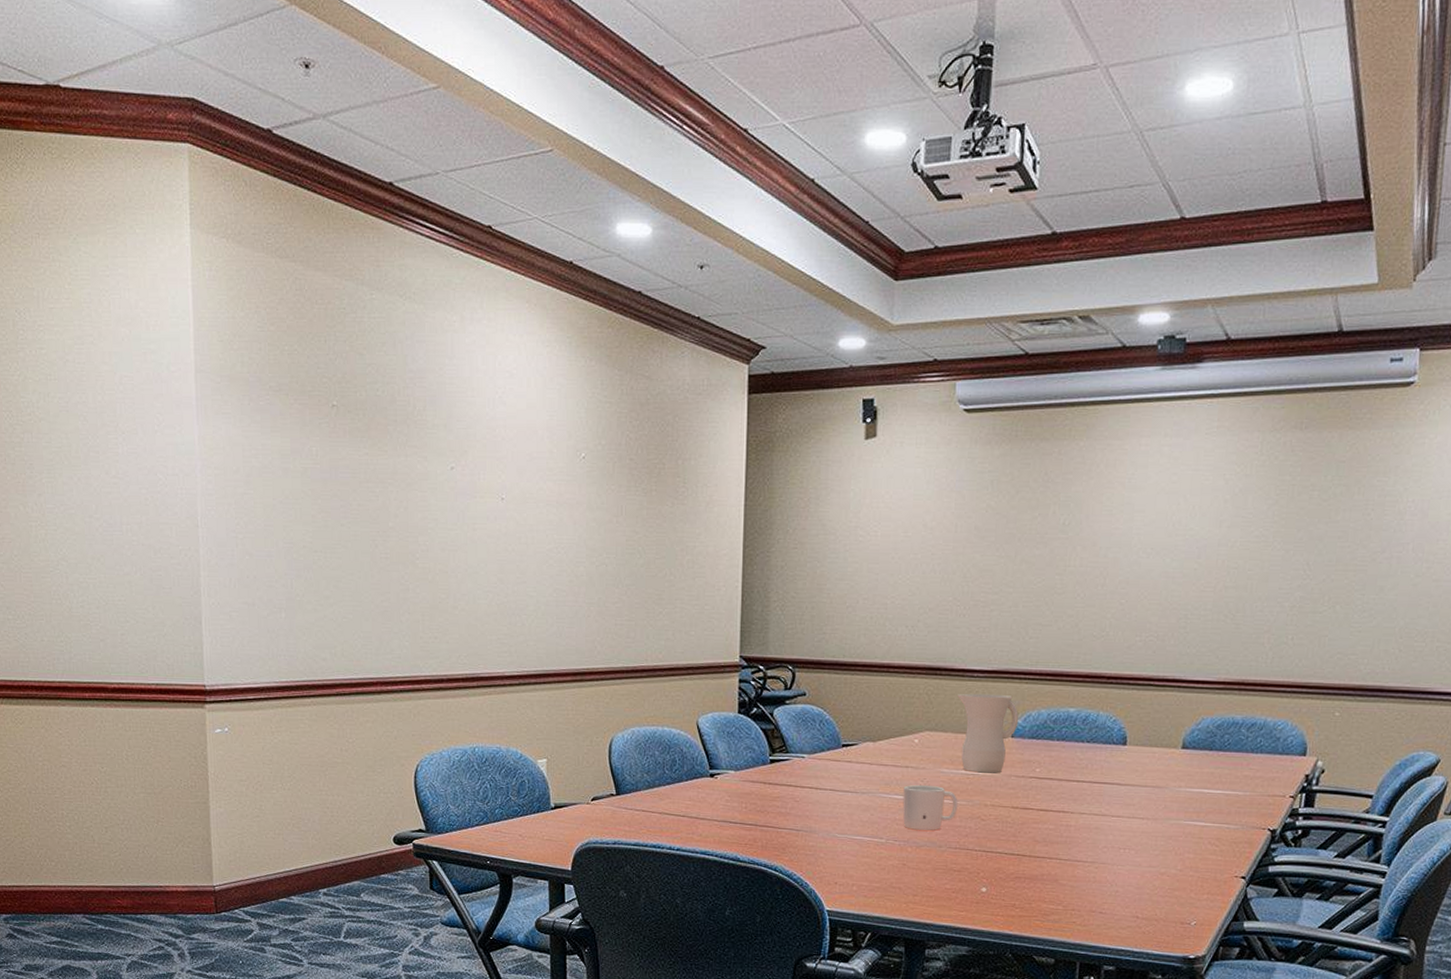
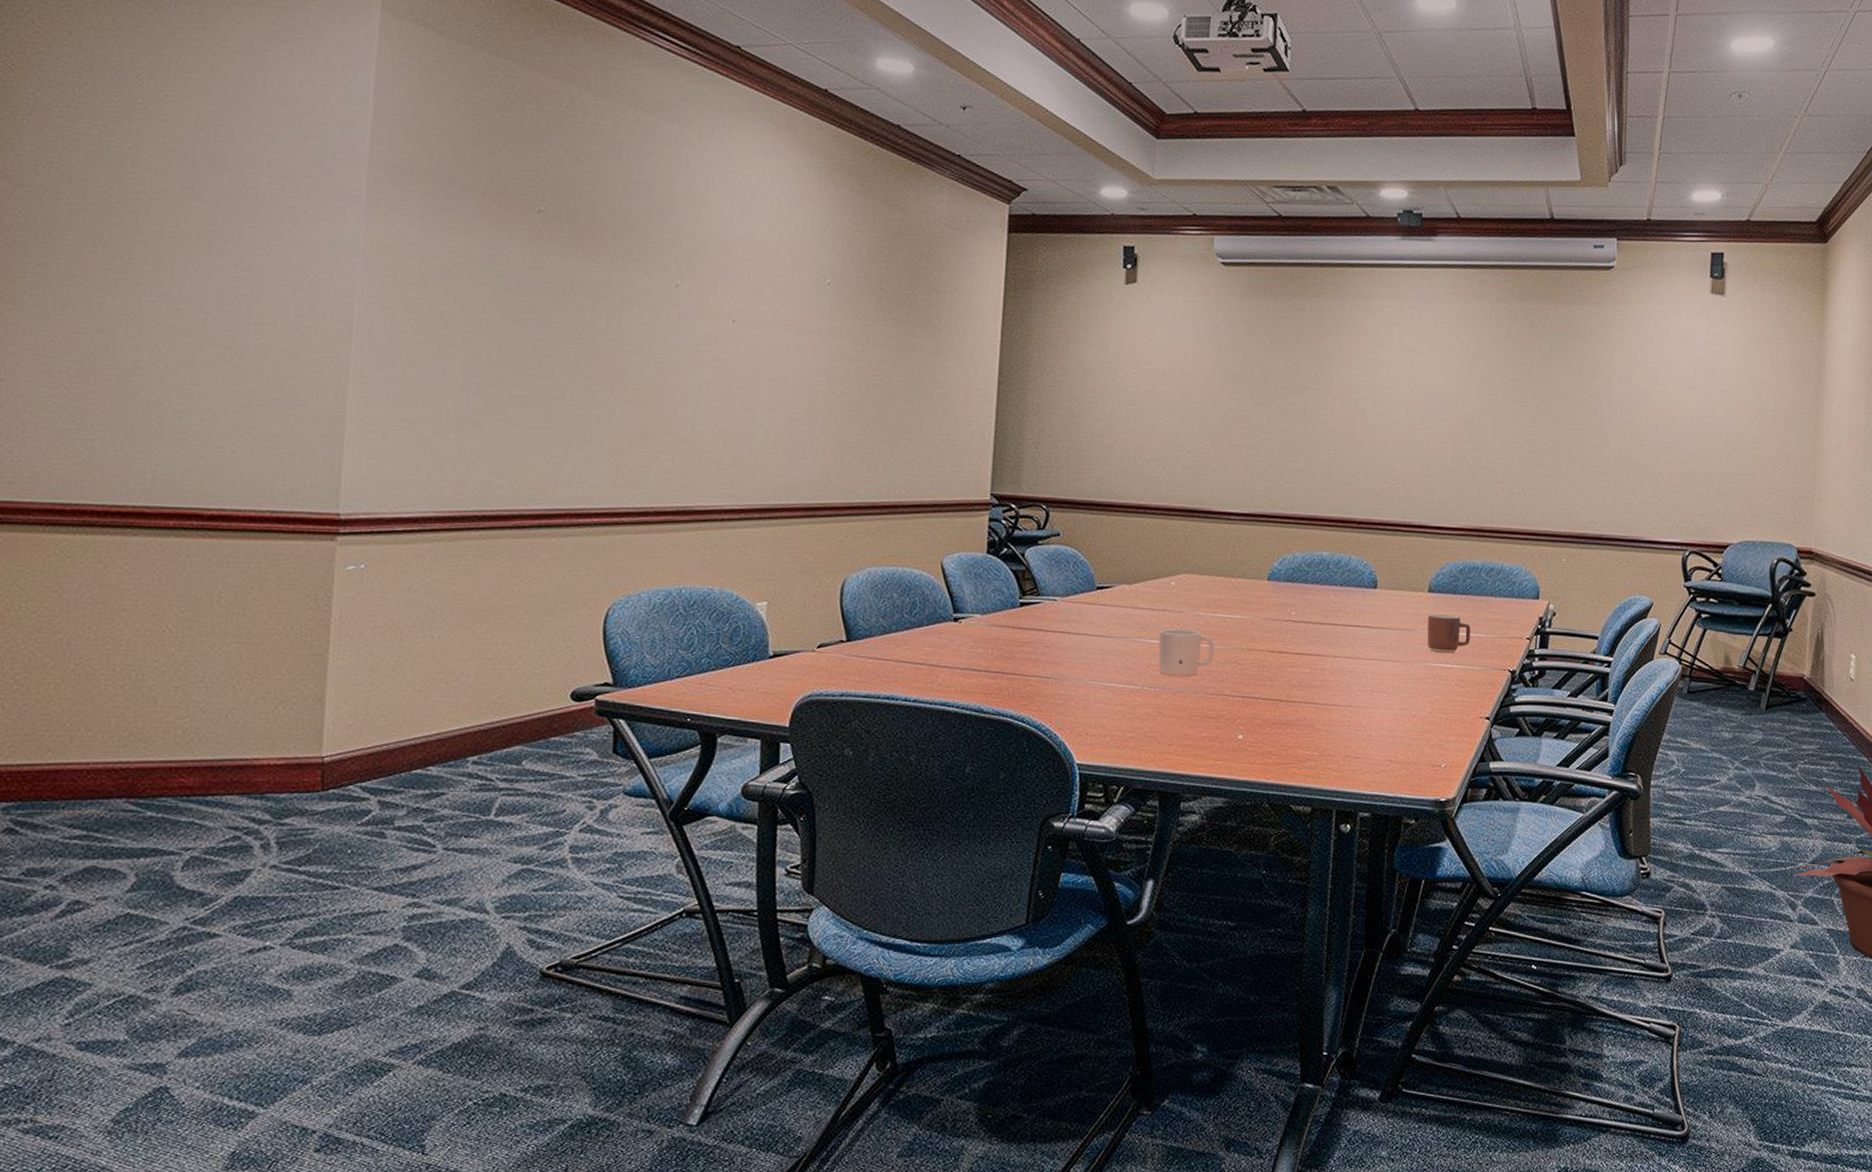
pitcher: present [957,693,1018,773] -> none [1214,536,1274,617]
mug: none [1179,771,1228,811] -> present [1427,614,1471,653]

